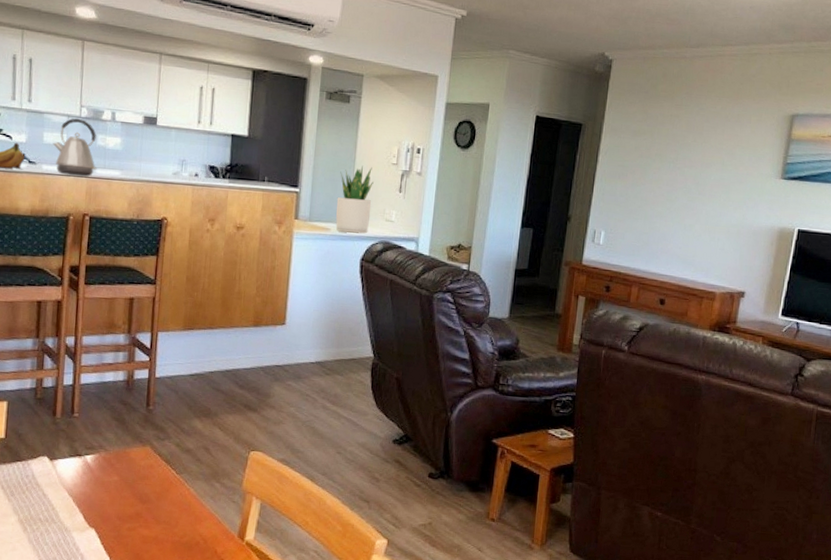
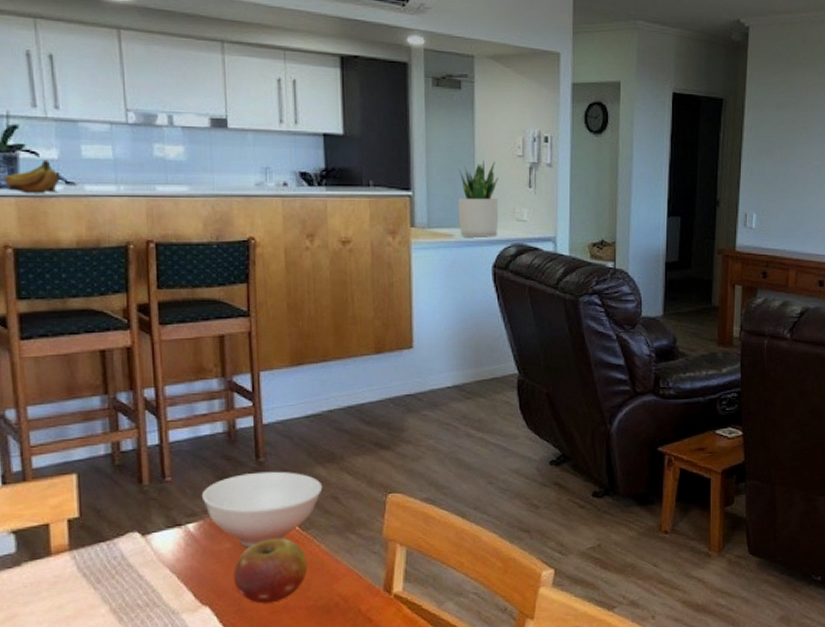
kettle: present [53,118,97,177] -> none [95,126,158,196]
bowl: none [99,418,198,483] -> present [201,471,323,548]
fruit: none [116,477,178,534] -> present [233,538,308,604]

